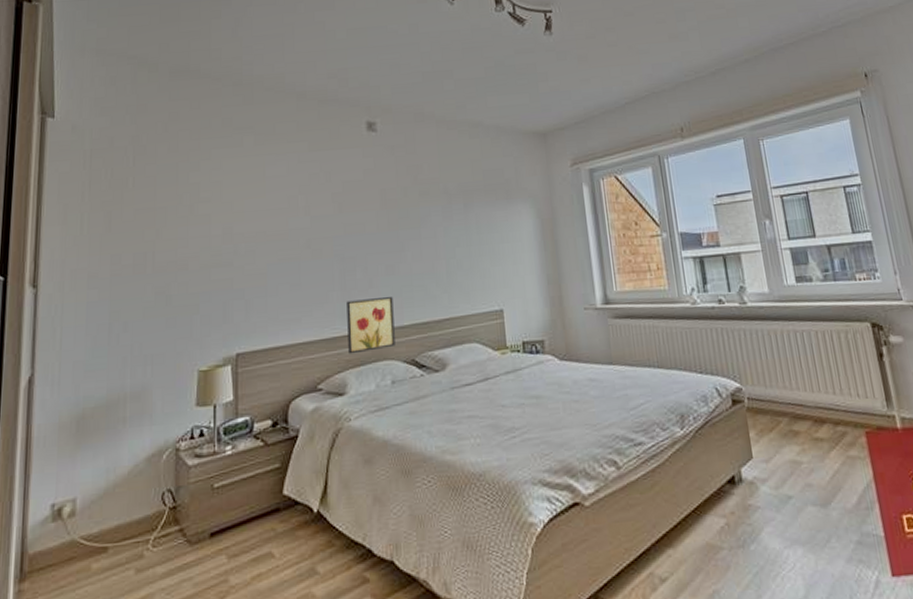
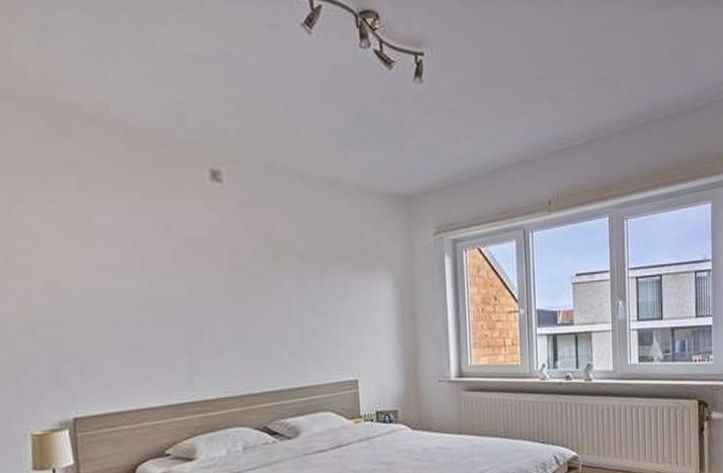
wall art: present [346,297,395,354] -> none [193,364,247,421]

